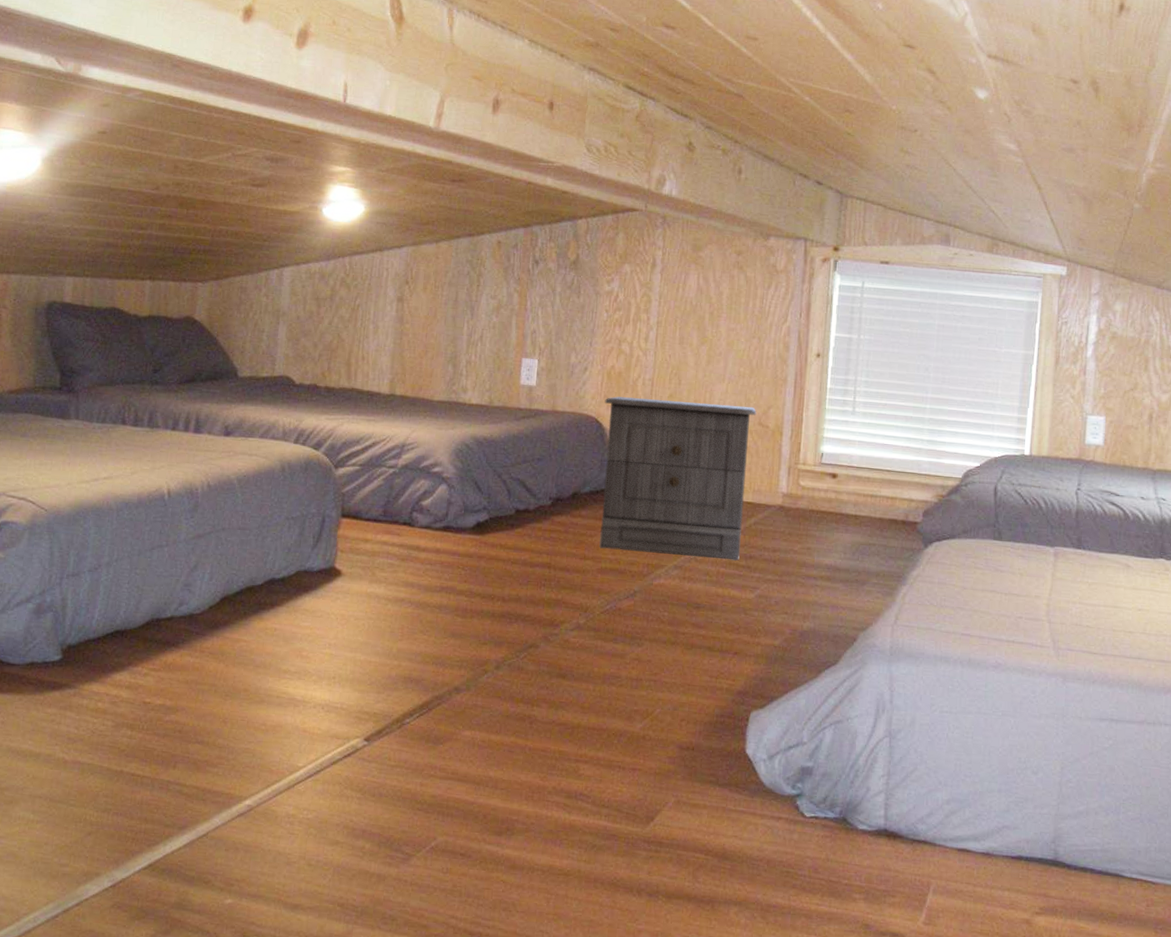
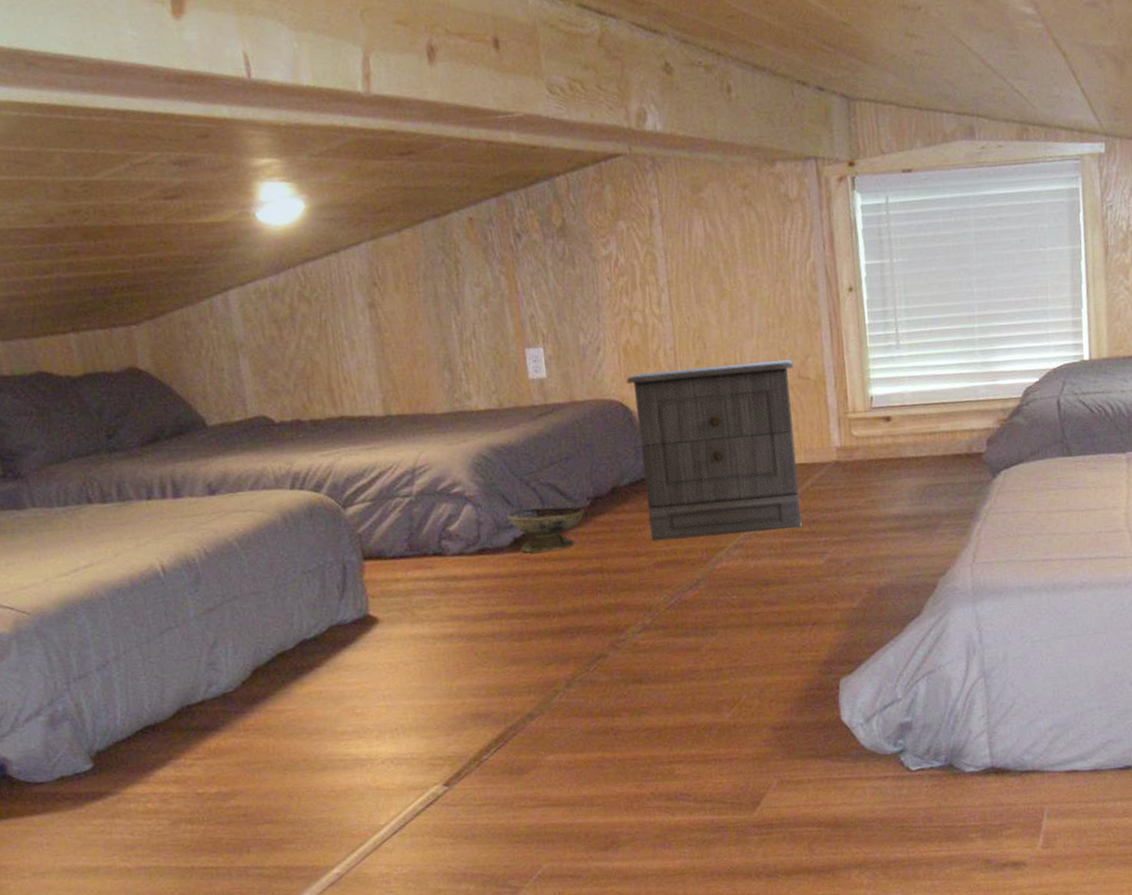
decorative bowl: none [475,497,545,540] -> present [507,507,585,553]

